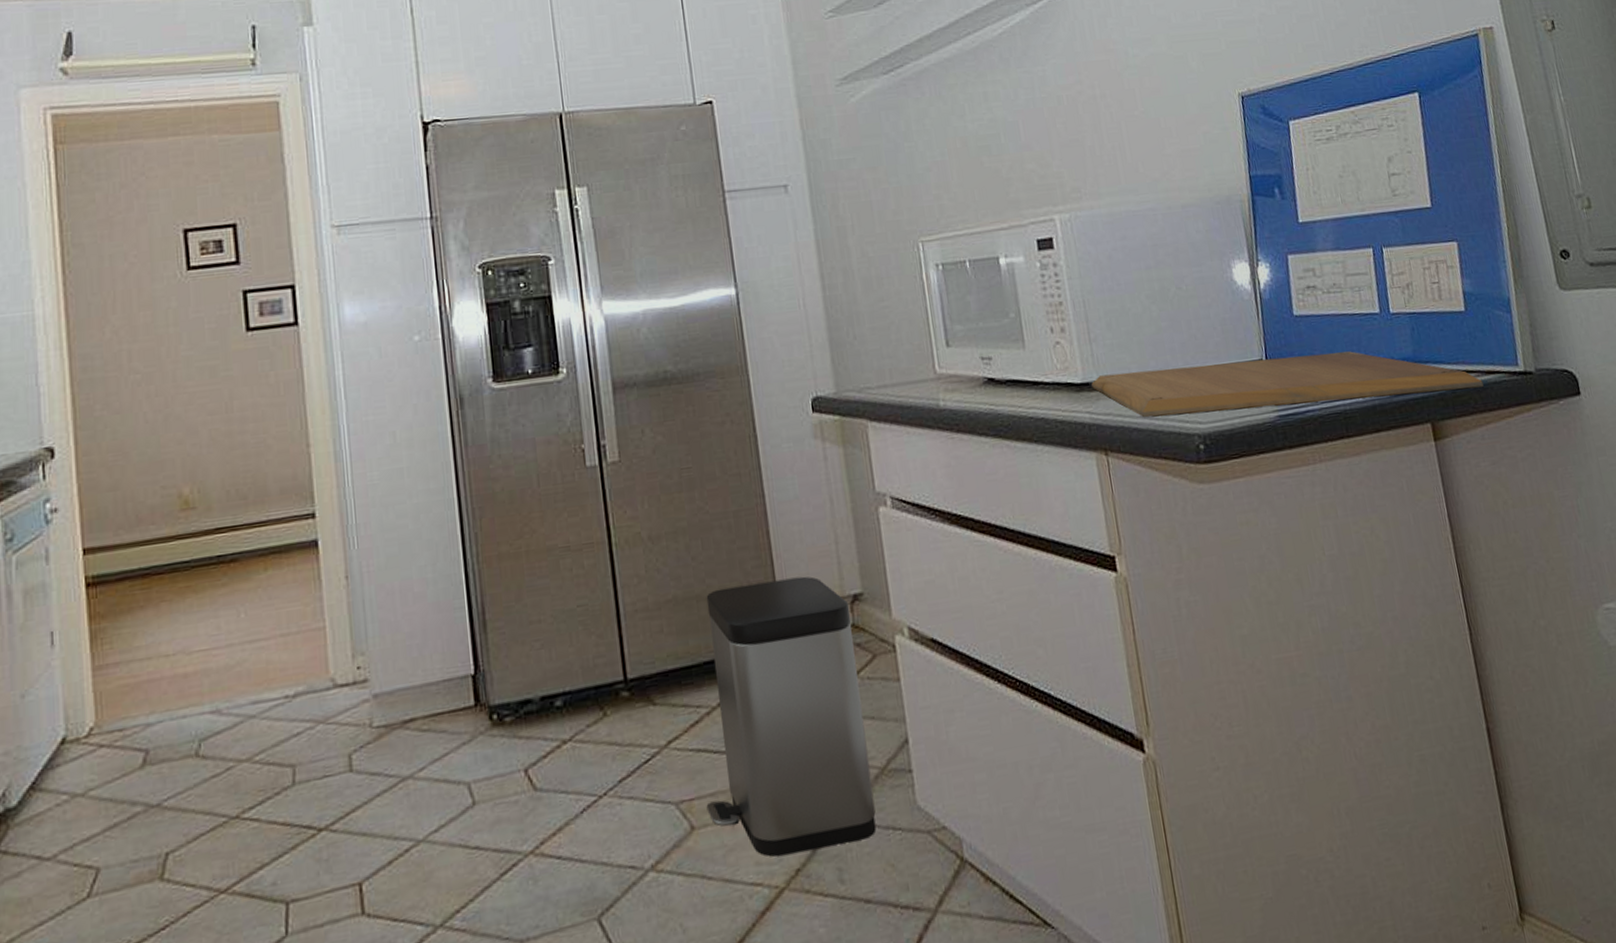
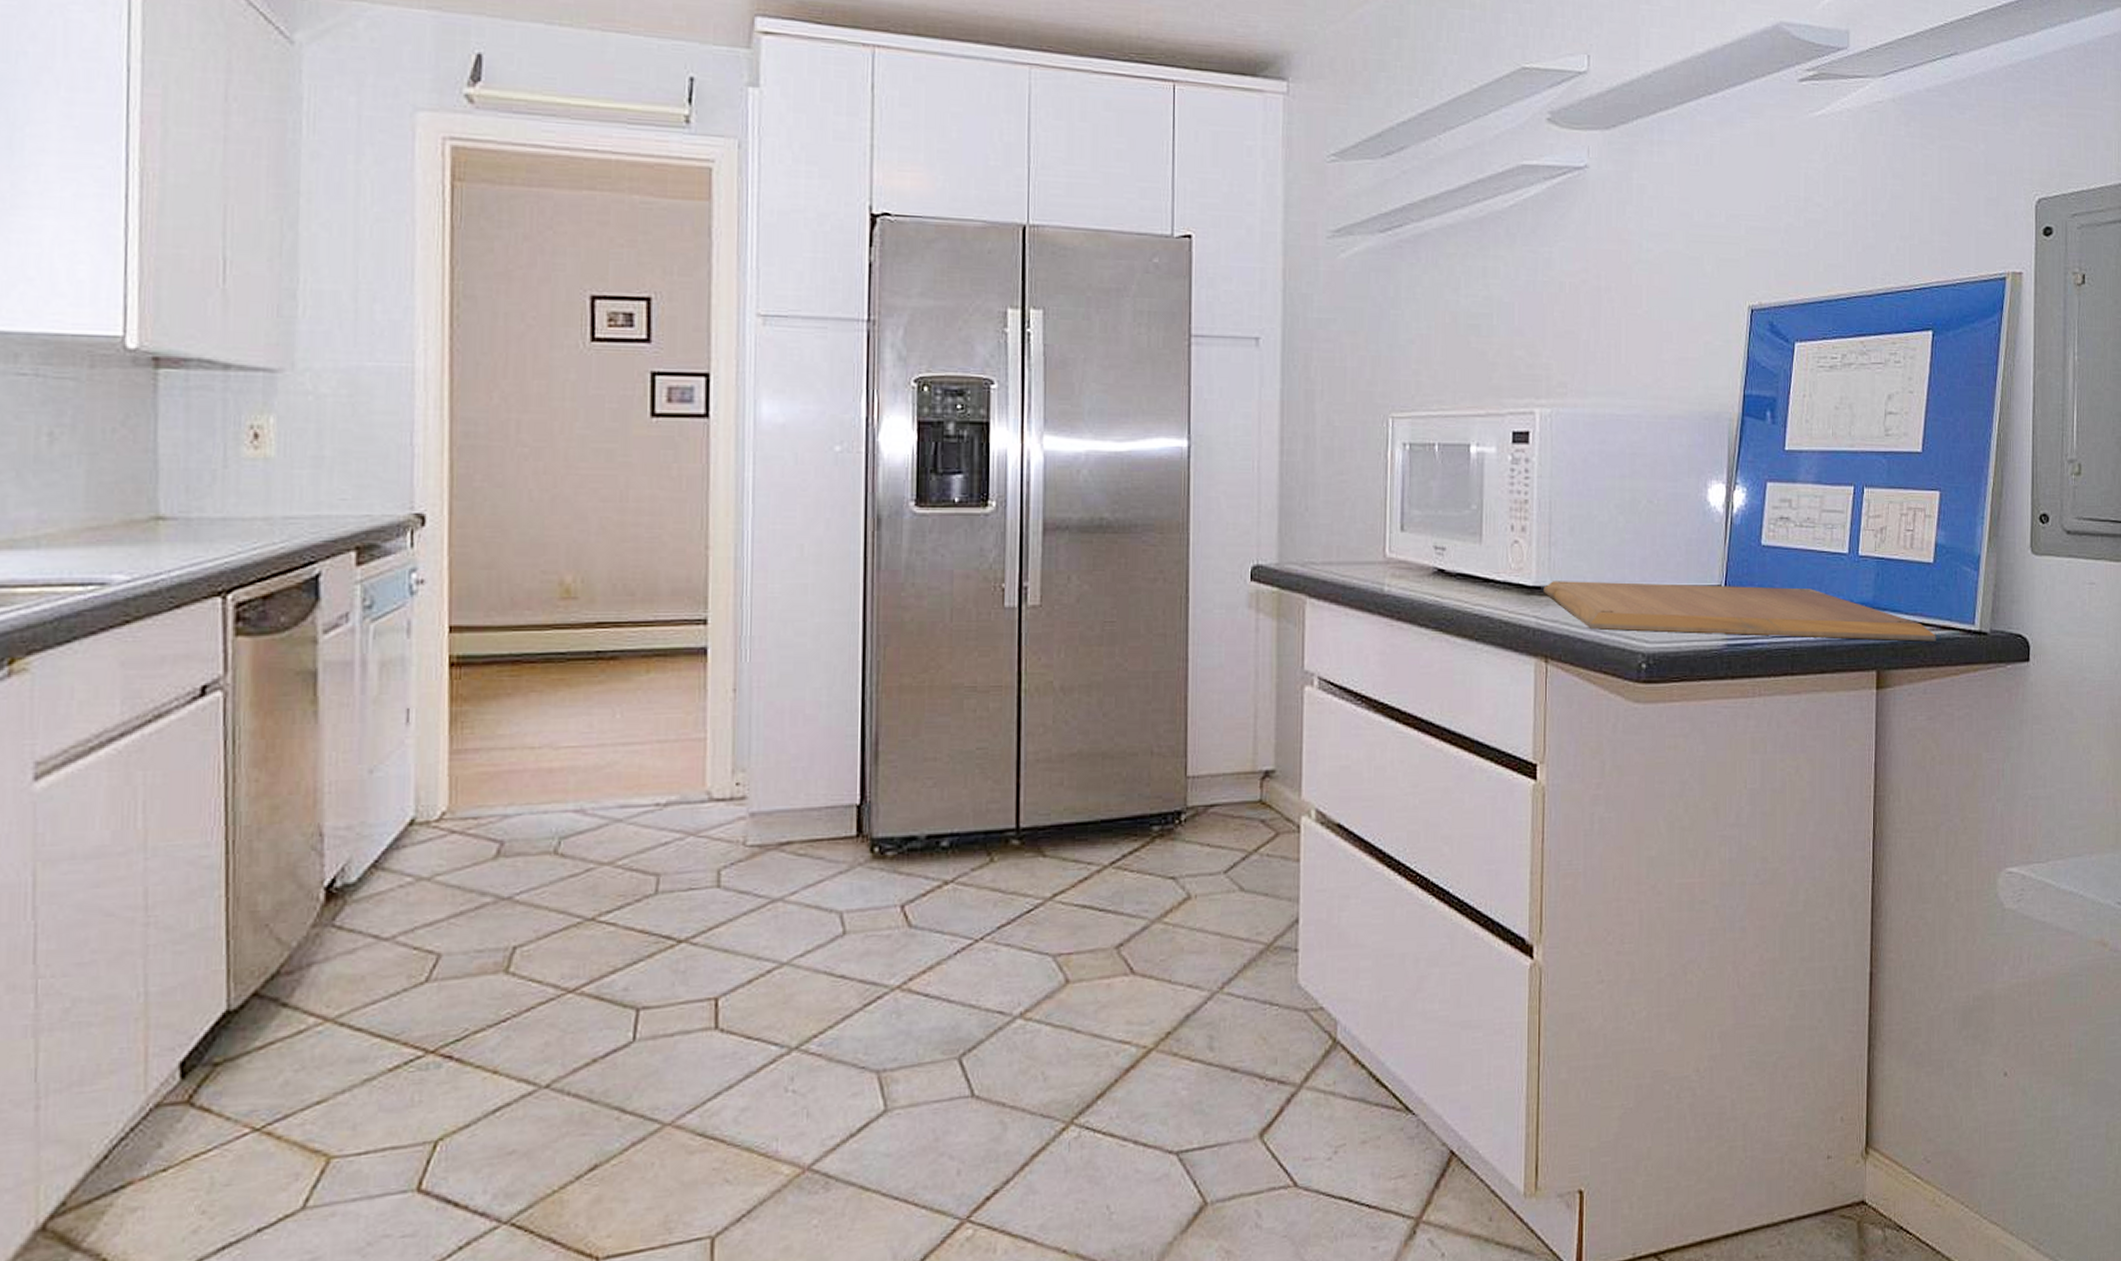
pedal bin: present [706,576,877,857] -> none [1084,746,1259,1018]

